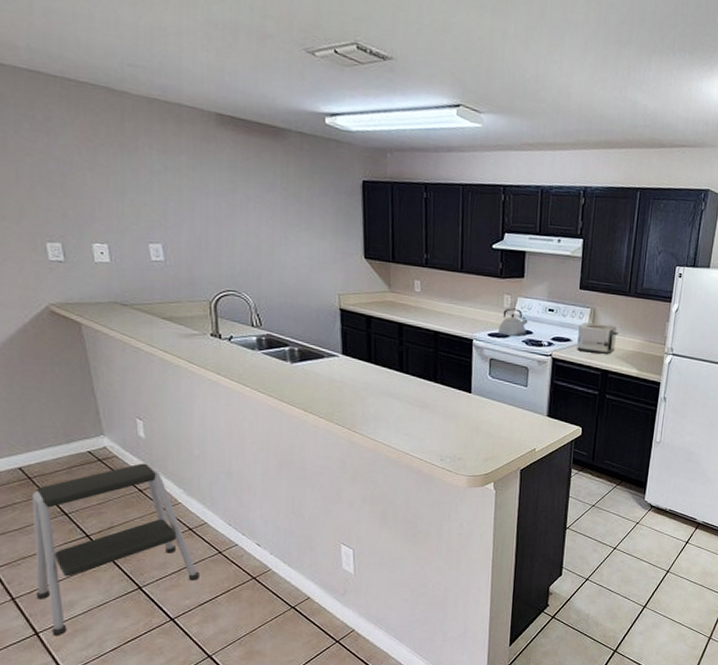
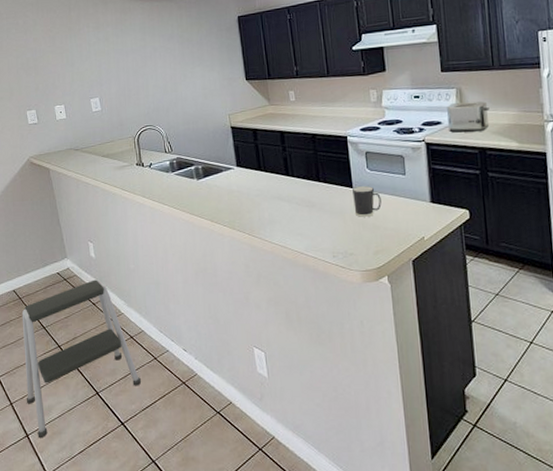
mug: none [469,392,499,424] -> present [351,186,382,217]
kettle: present [497,308,528,337] -> none [368,101,396,129]

